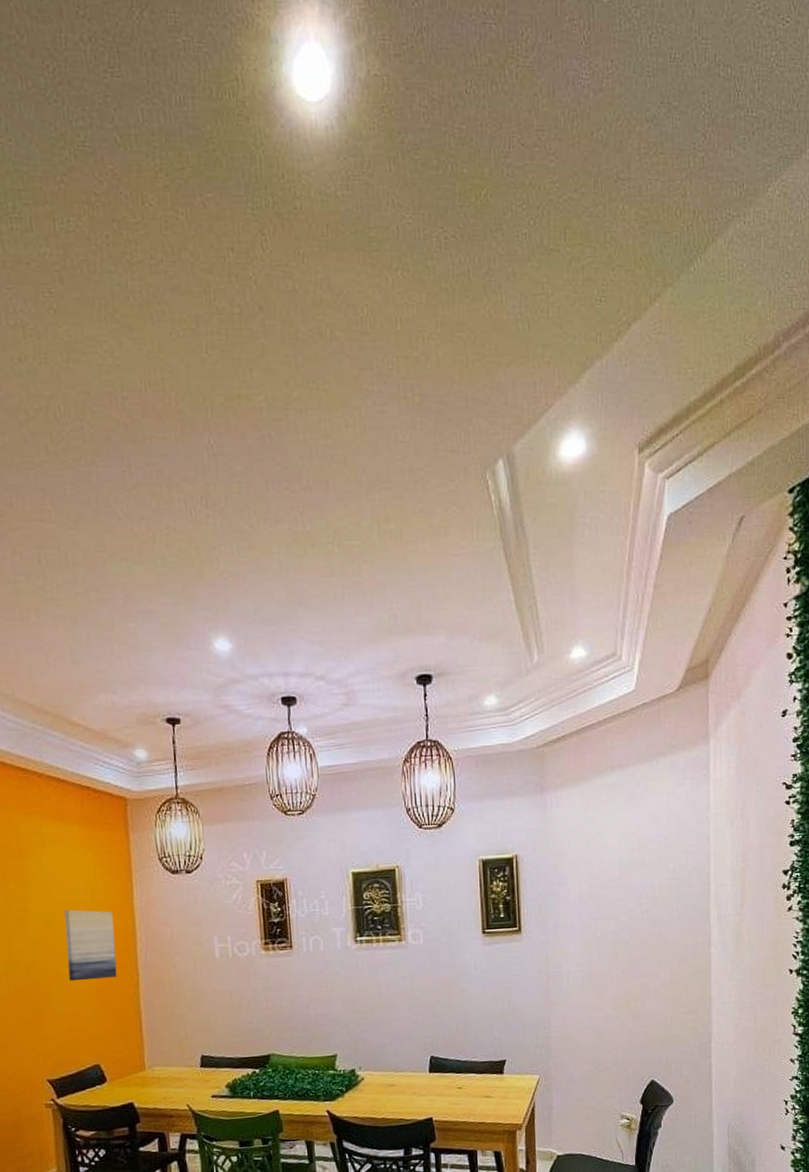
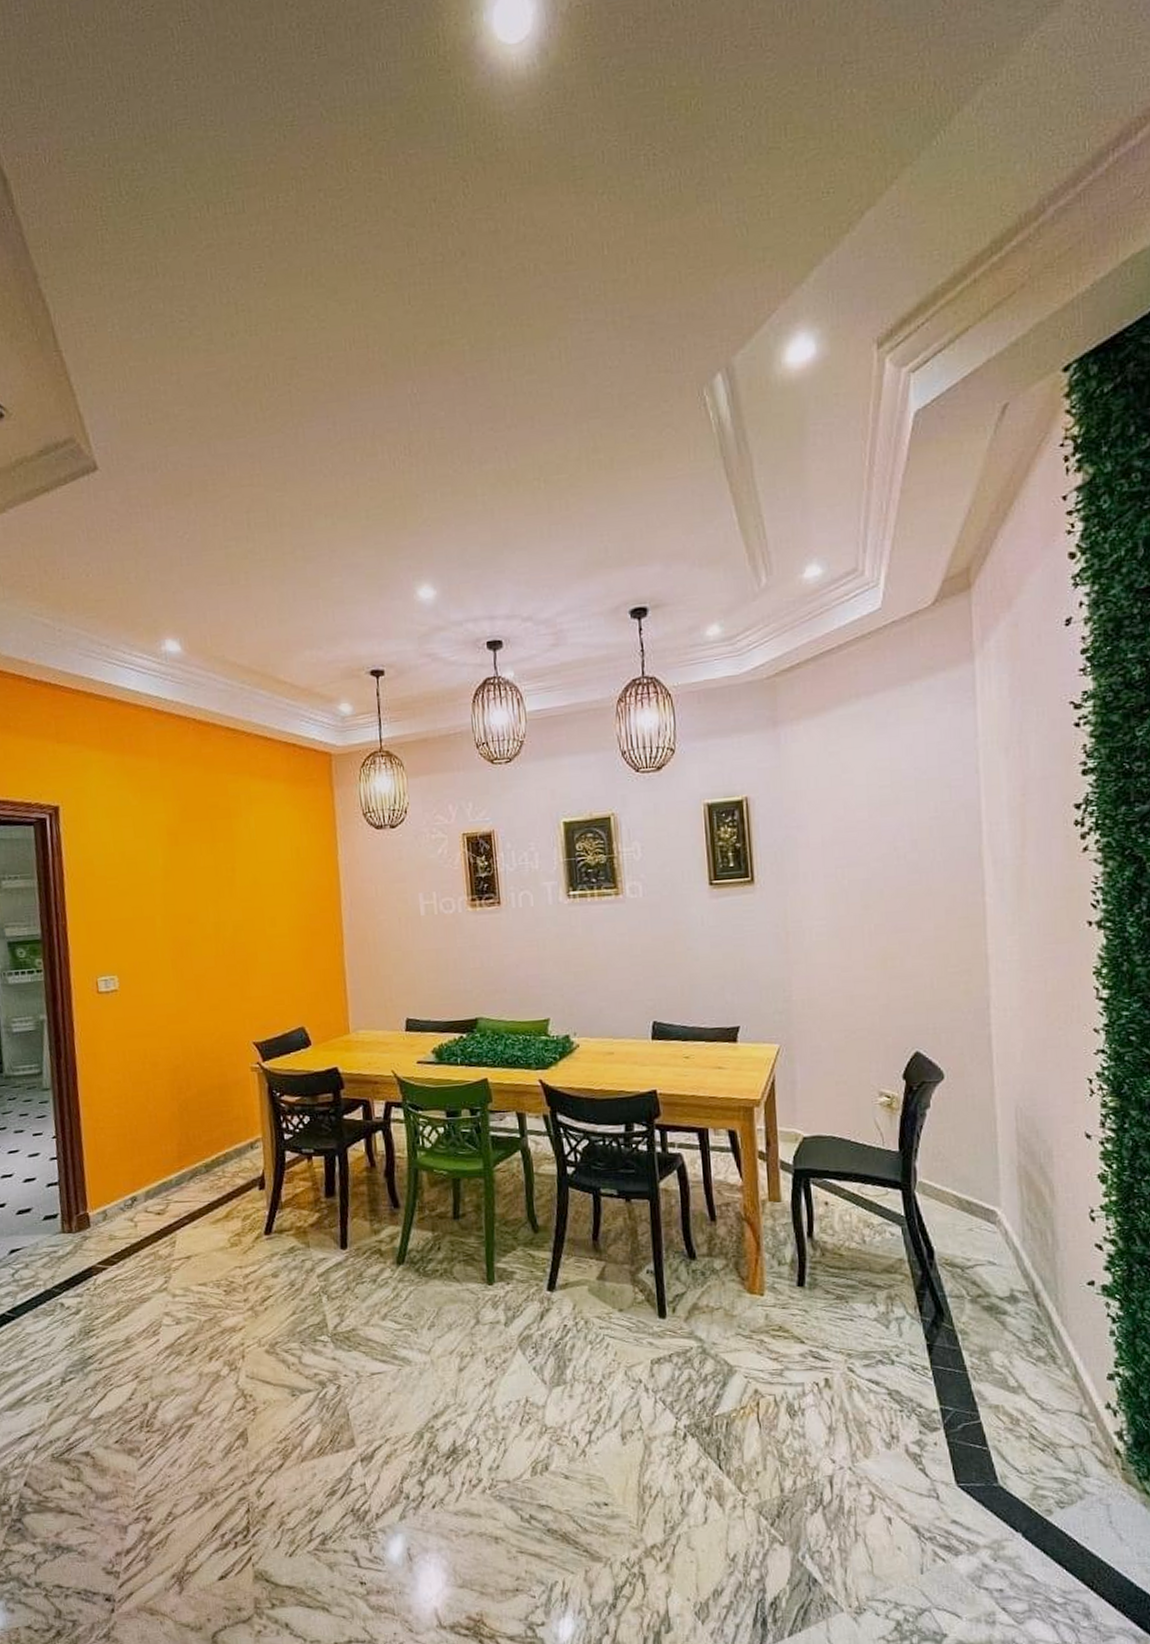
wall art: present [64,909,117,982] -> none [270,868,322,942]

